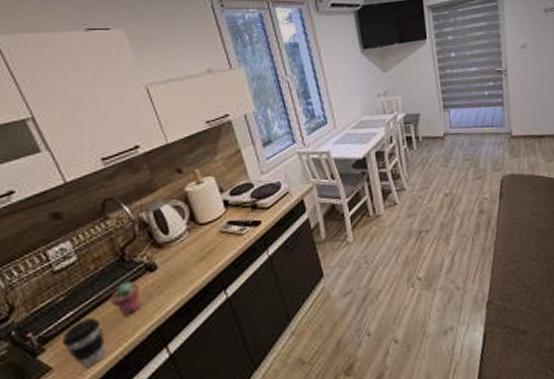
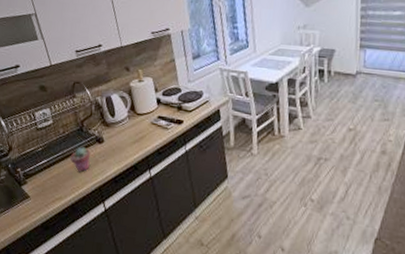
coffee cup: present [63,318,107,368] -> none [38,167,64,203]

